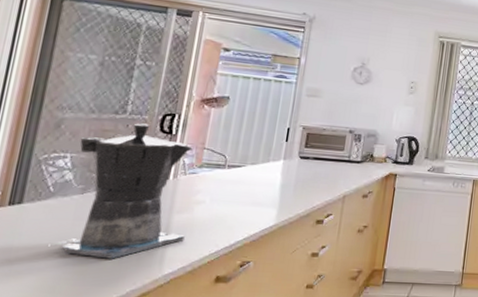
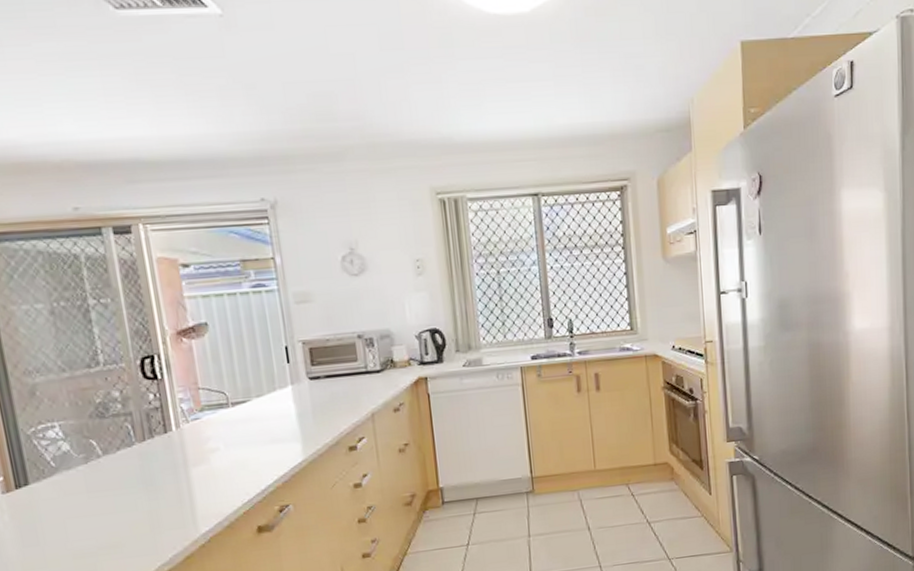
coffee maker: present [54,123,194,259] -> none [62,372,211,529]

